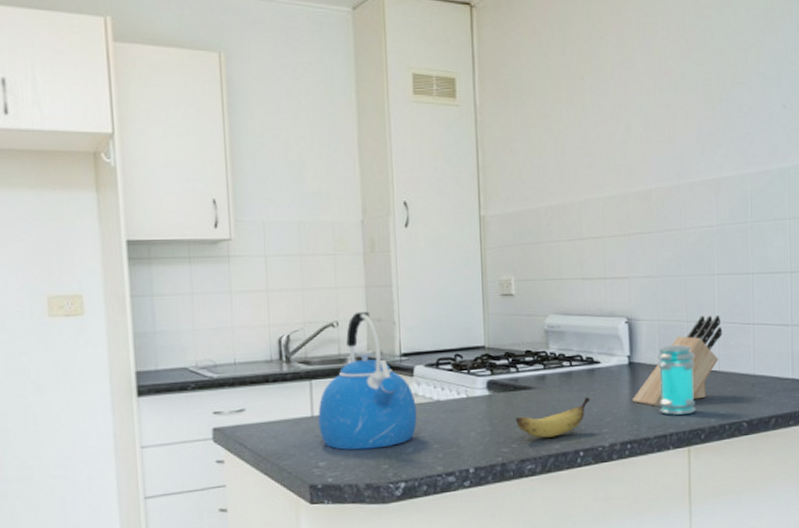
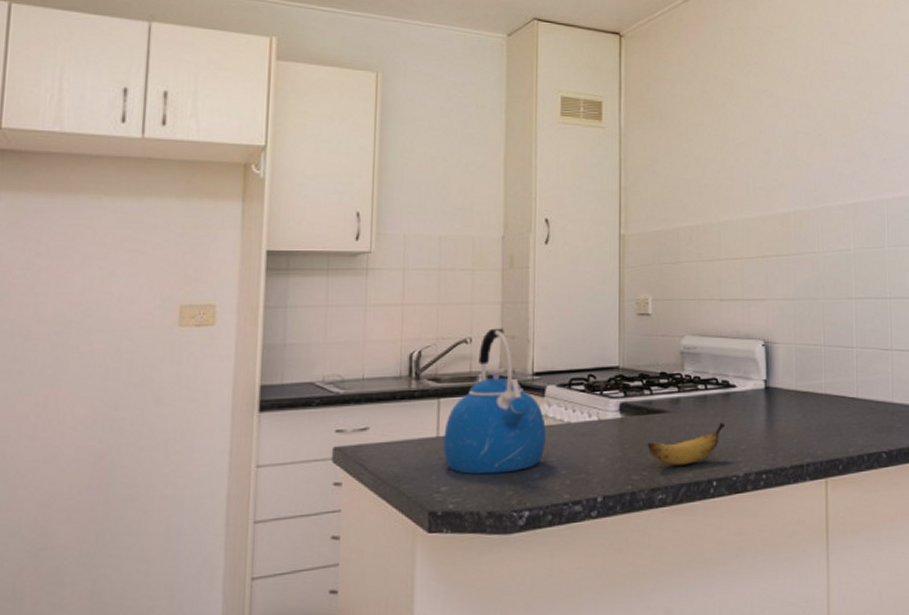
knife block: present [632,315,723,406] -> none [768,339,861,434]
jar: present [658,344,696,415] -> none [795,369,834,444]

